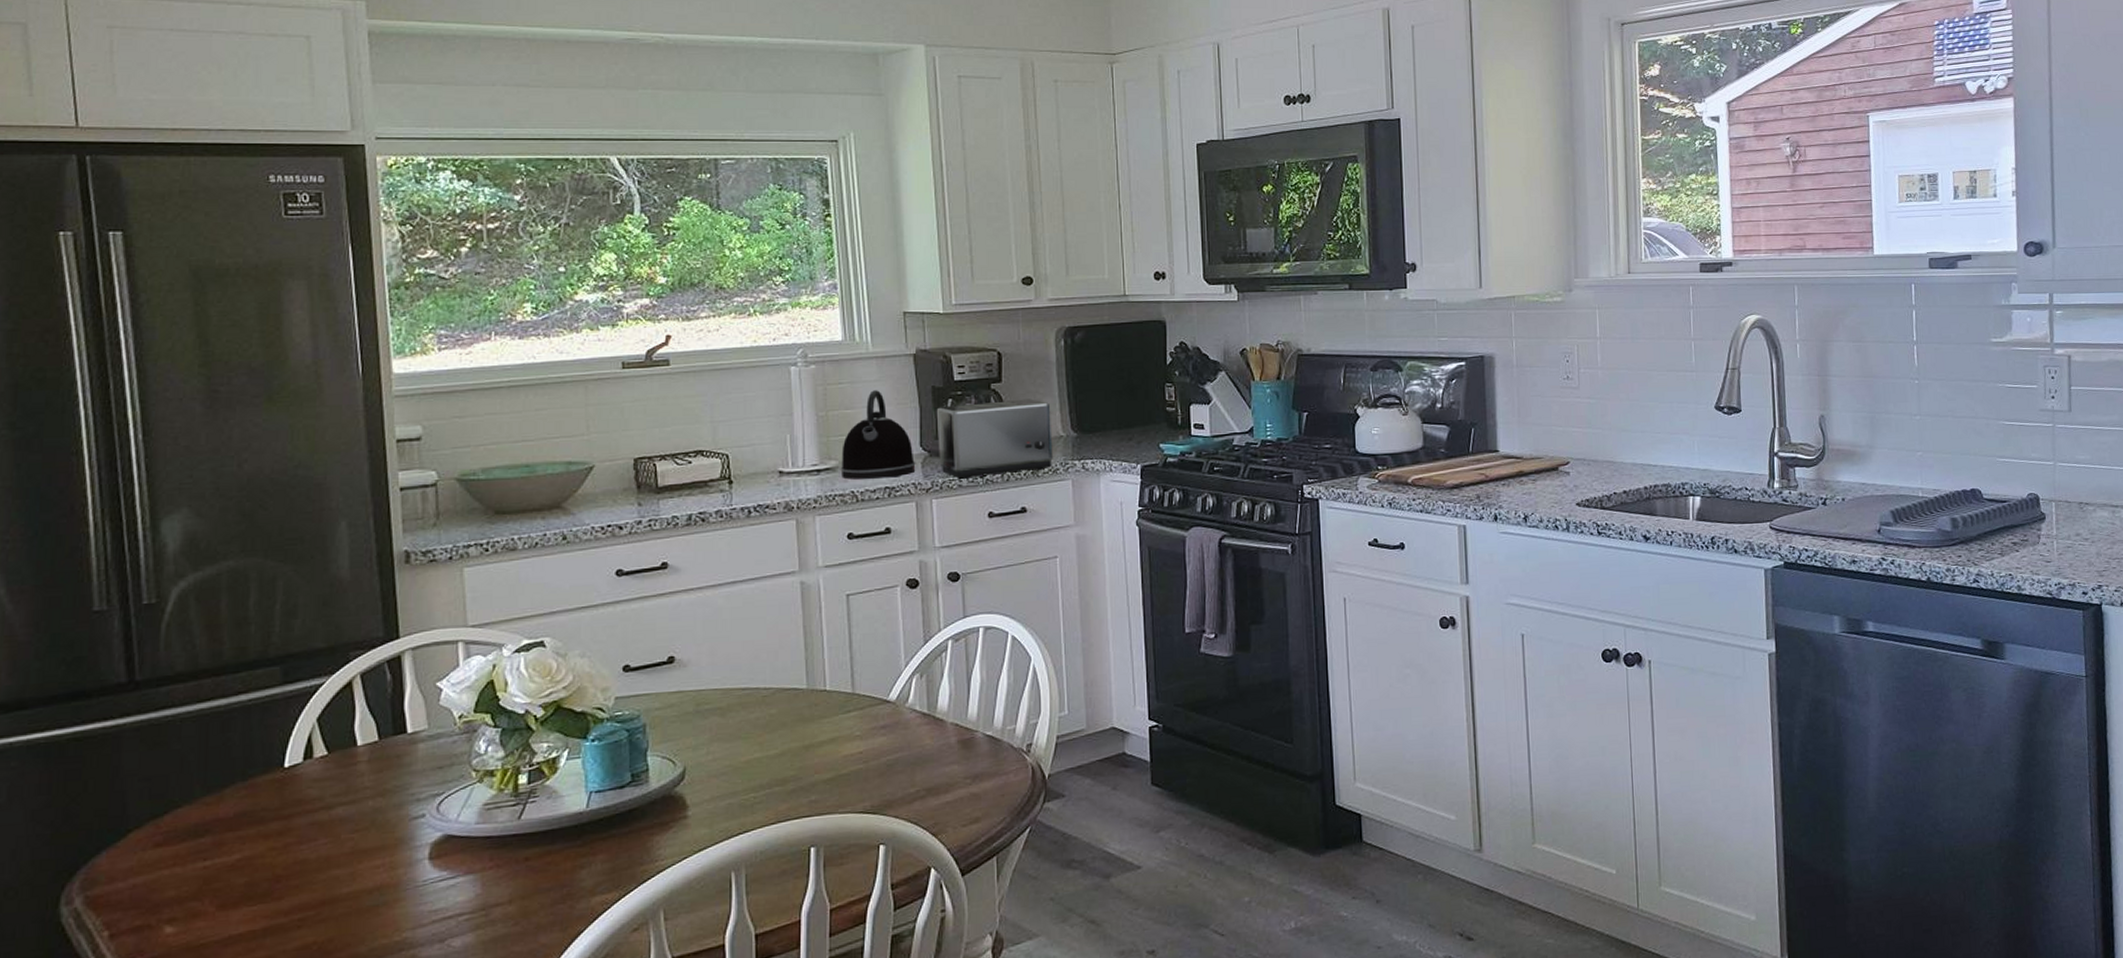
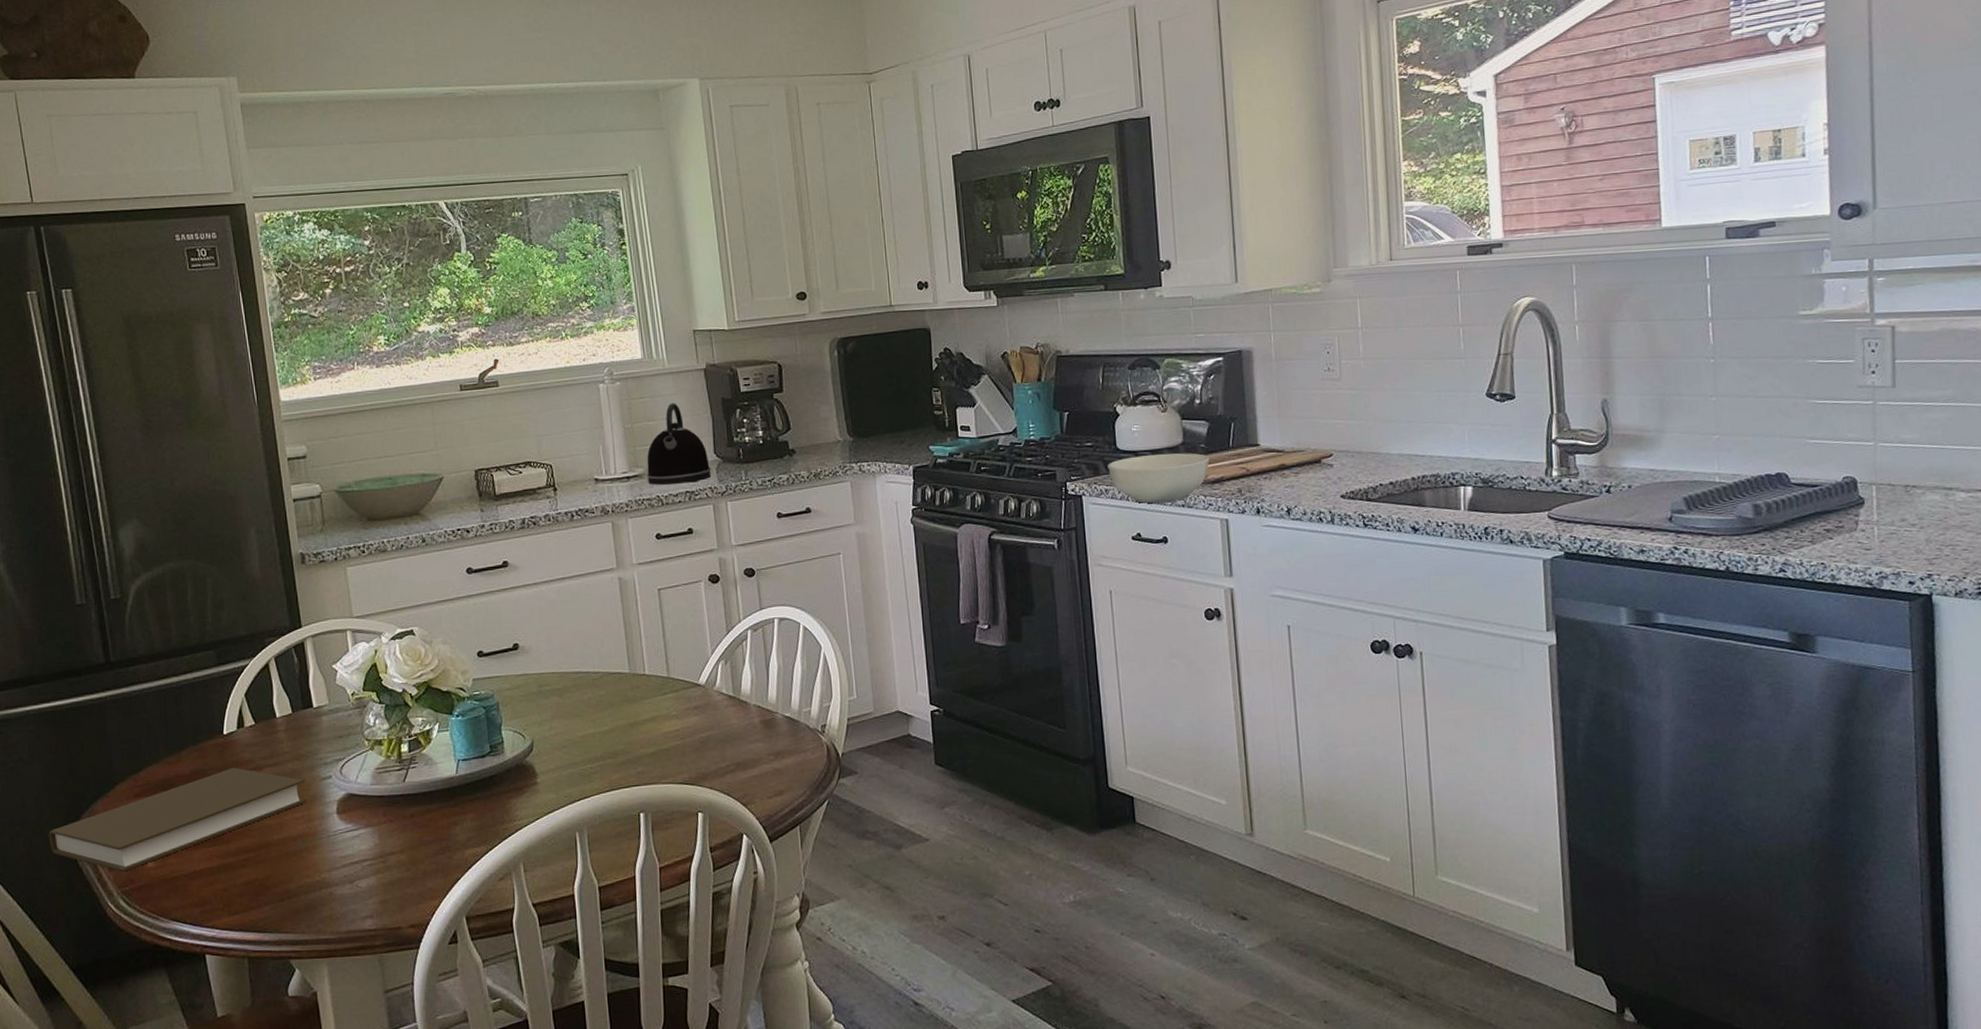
book: none [26,806,391,941] -> present [49,767,308,872]
toaster: present [936,399,1053,479] -> none [726,406,832,482]
bowl: none [1346,457,1449,509] -> present [1107,453,1210,504]

